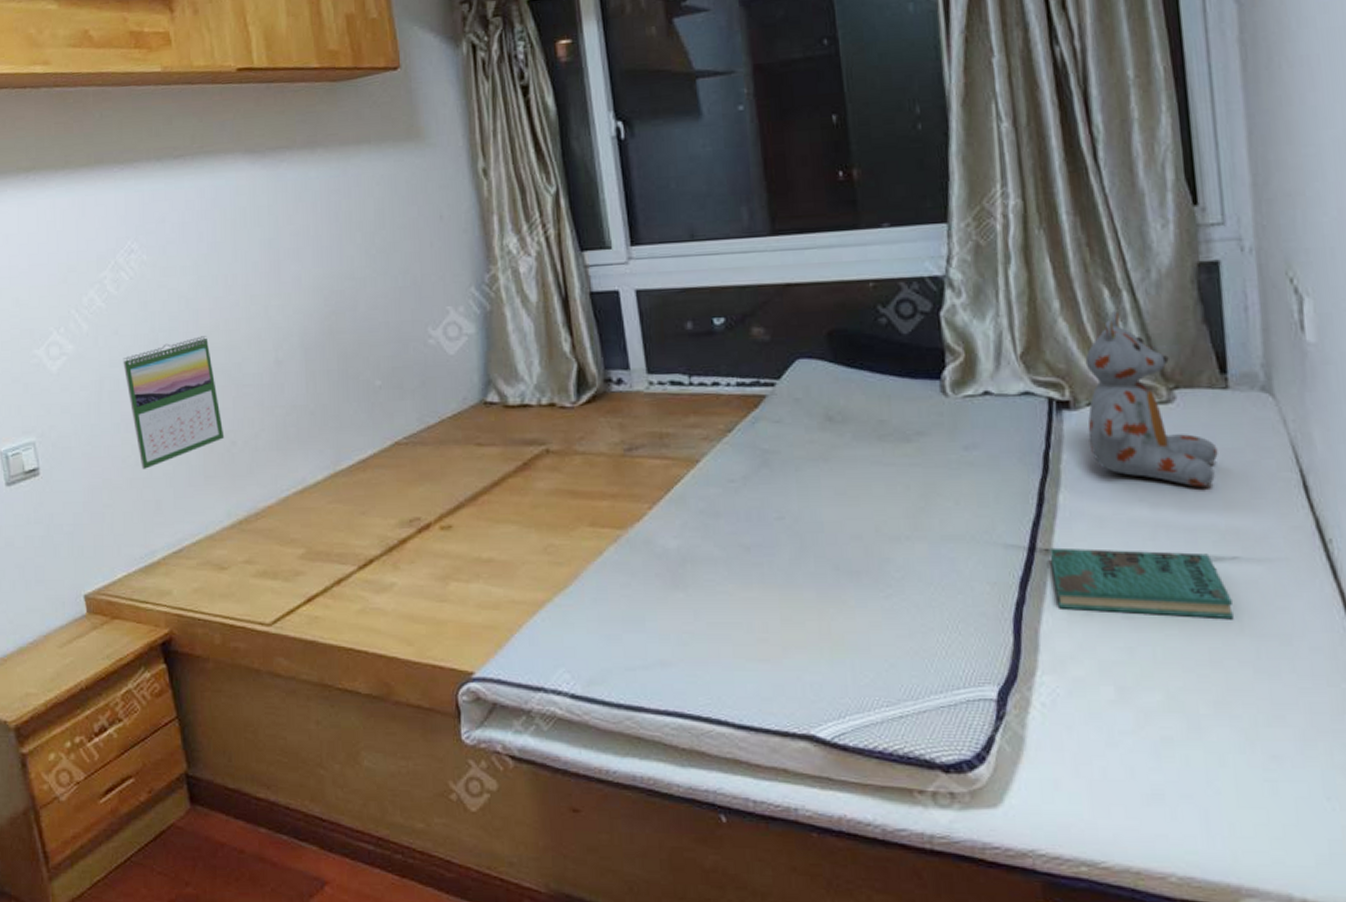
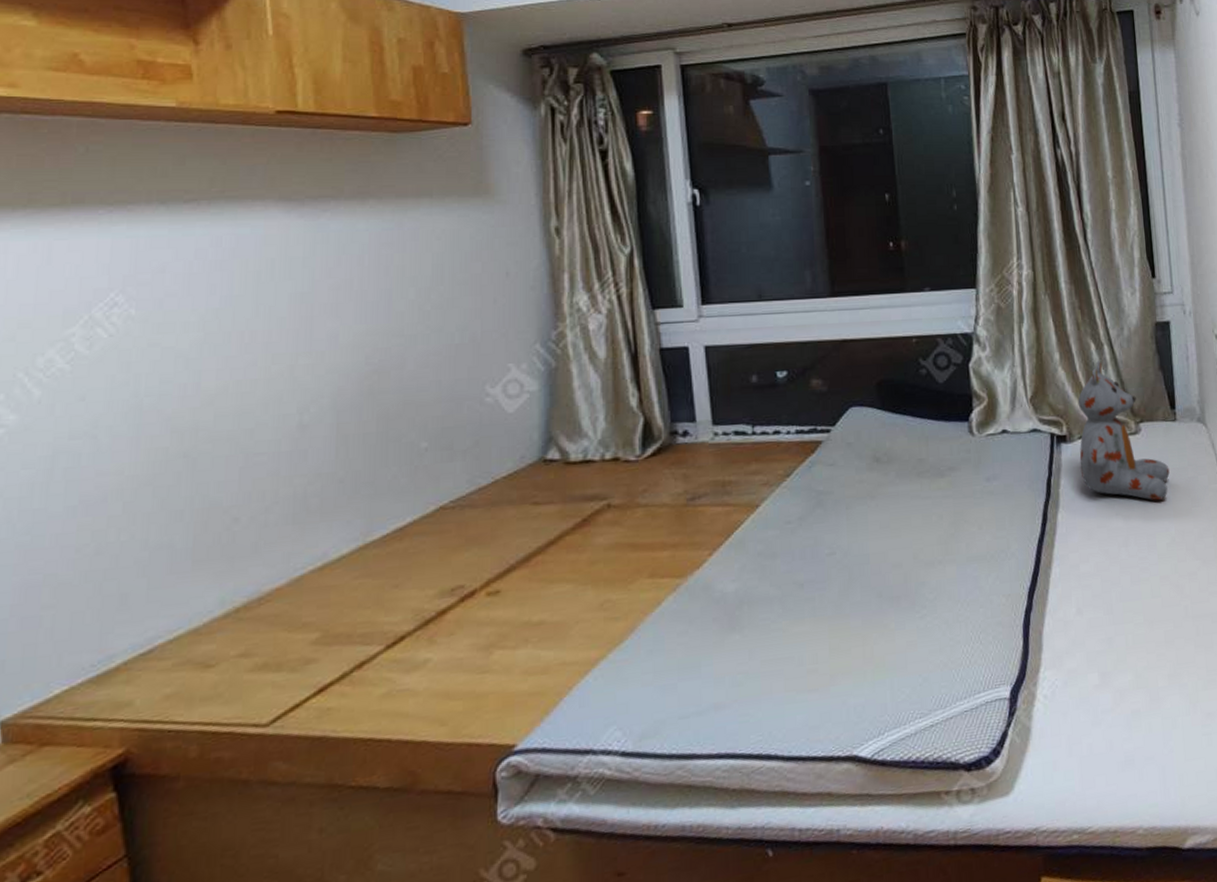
calendar: present [123,336,225,470] -> none [88,400,225,560]
book: present [1049,547,1233,618] -> none [1050,554,1181,612]

